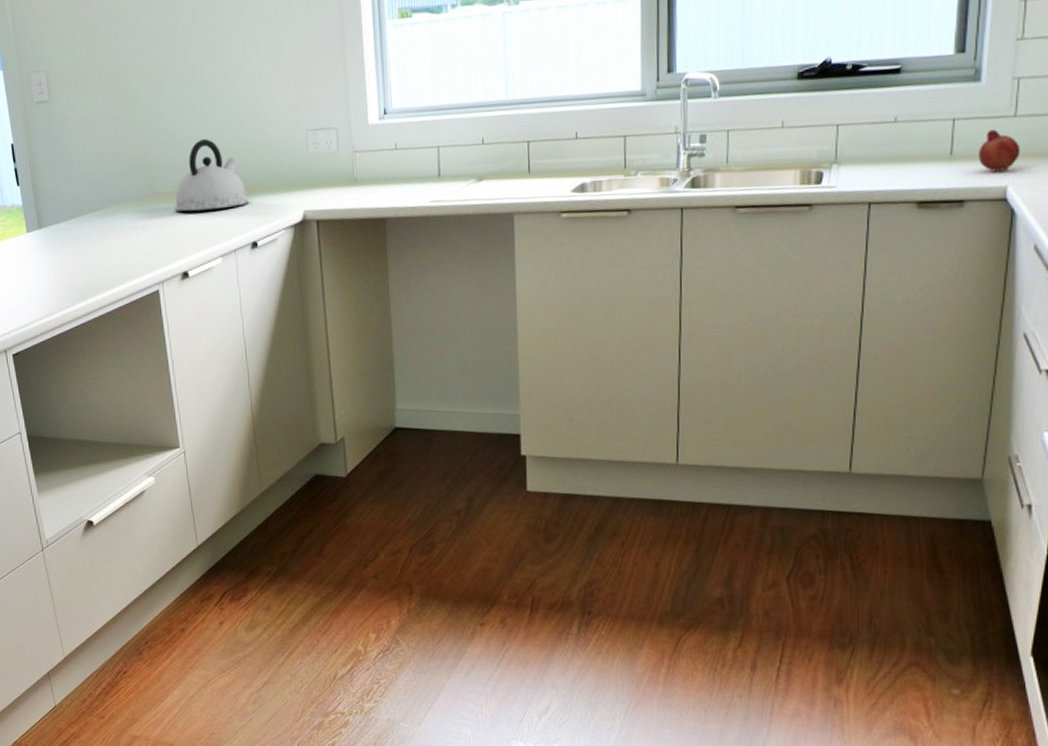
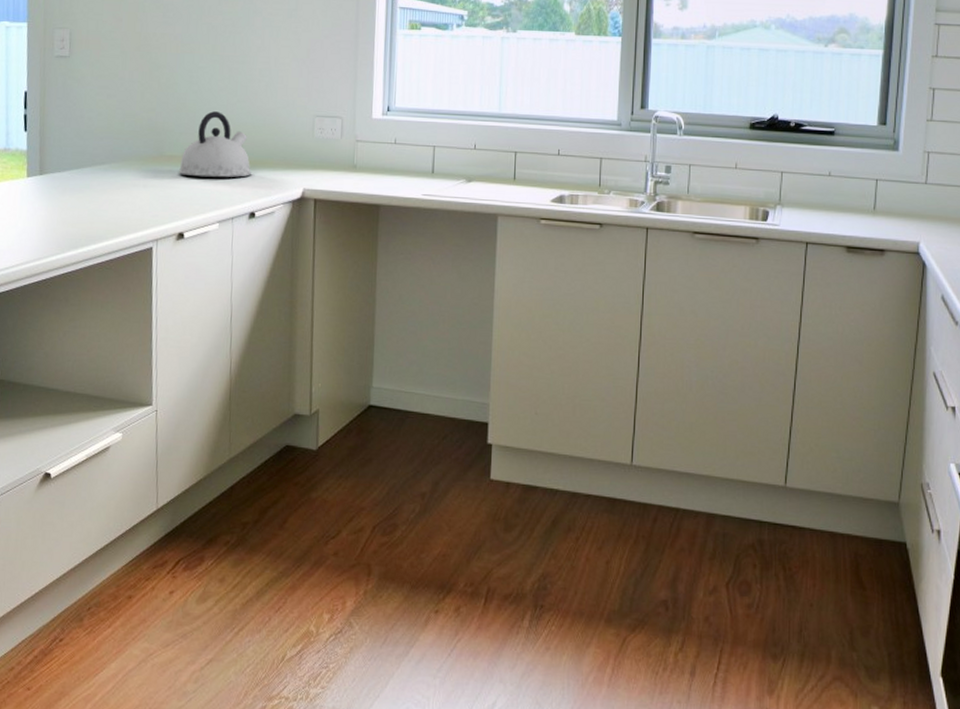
fruit: present [979,129,1021,172] -> none [897,192,930,228]

